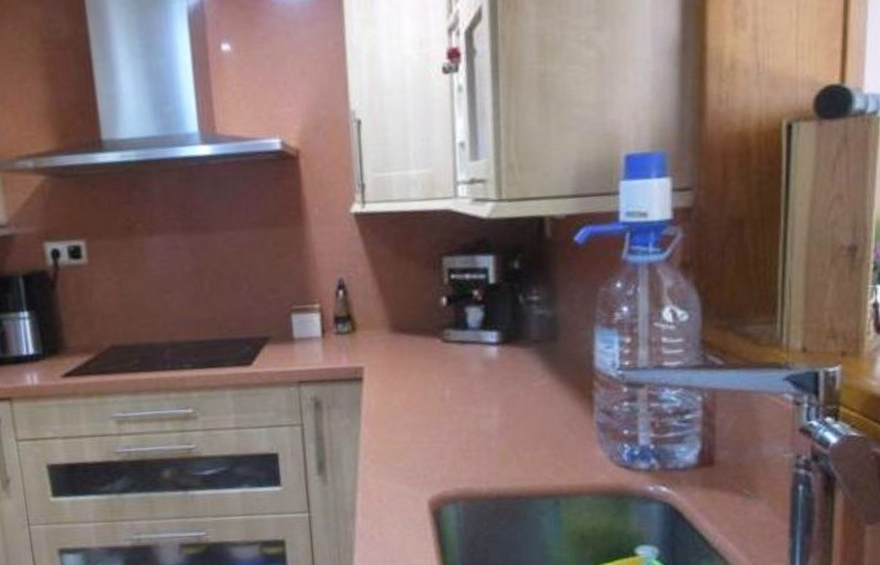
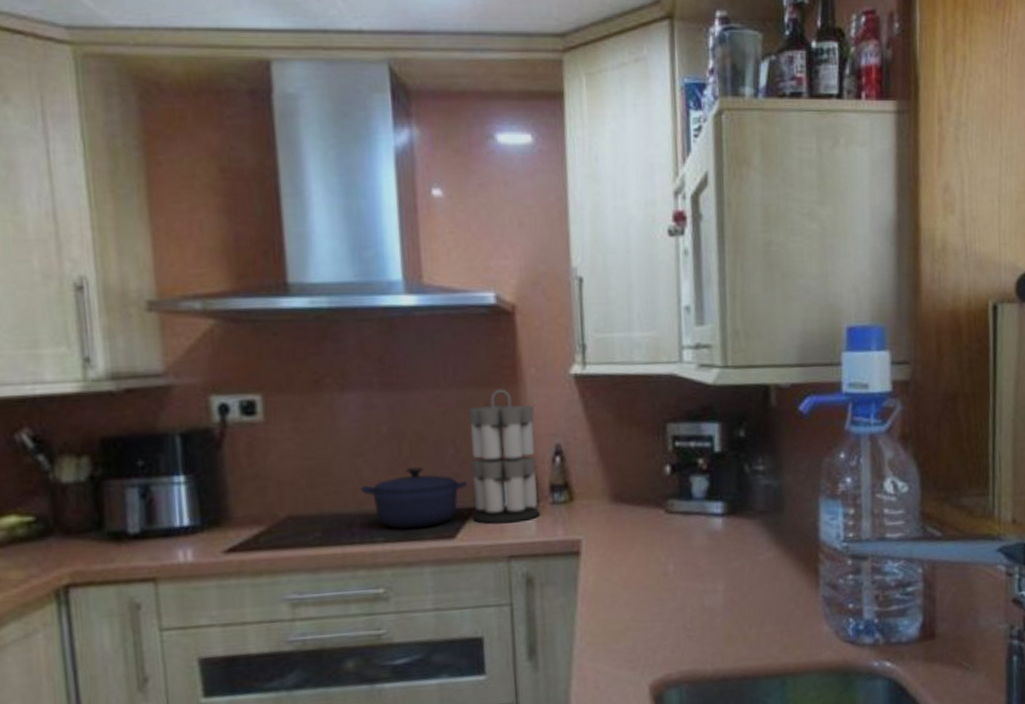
cooking pot: none [169,301,261,358] -> present [360,466,468,530]
spice rack: none [259,228,326,352] -> present [467,388,541,524]

